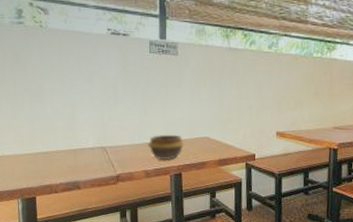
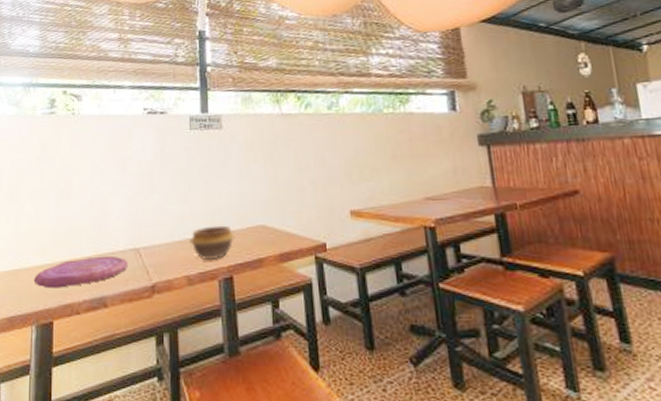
plate: none [16,150,97,173] -> present [33,255,129,289]

